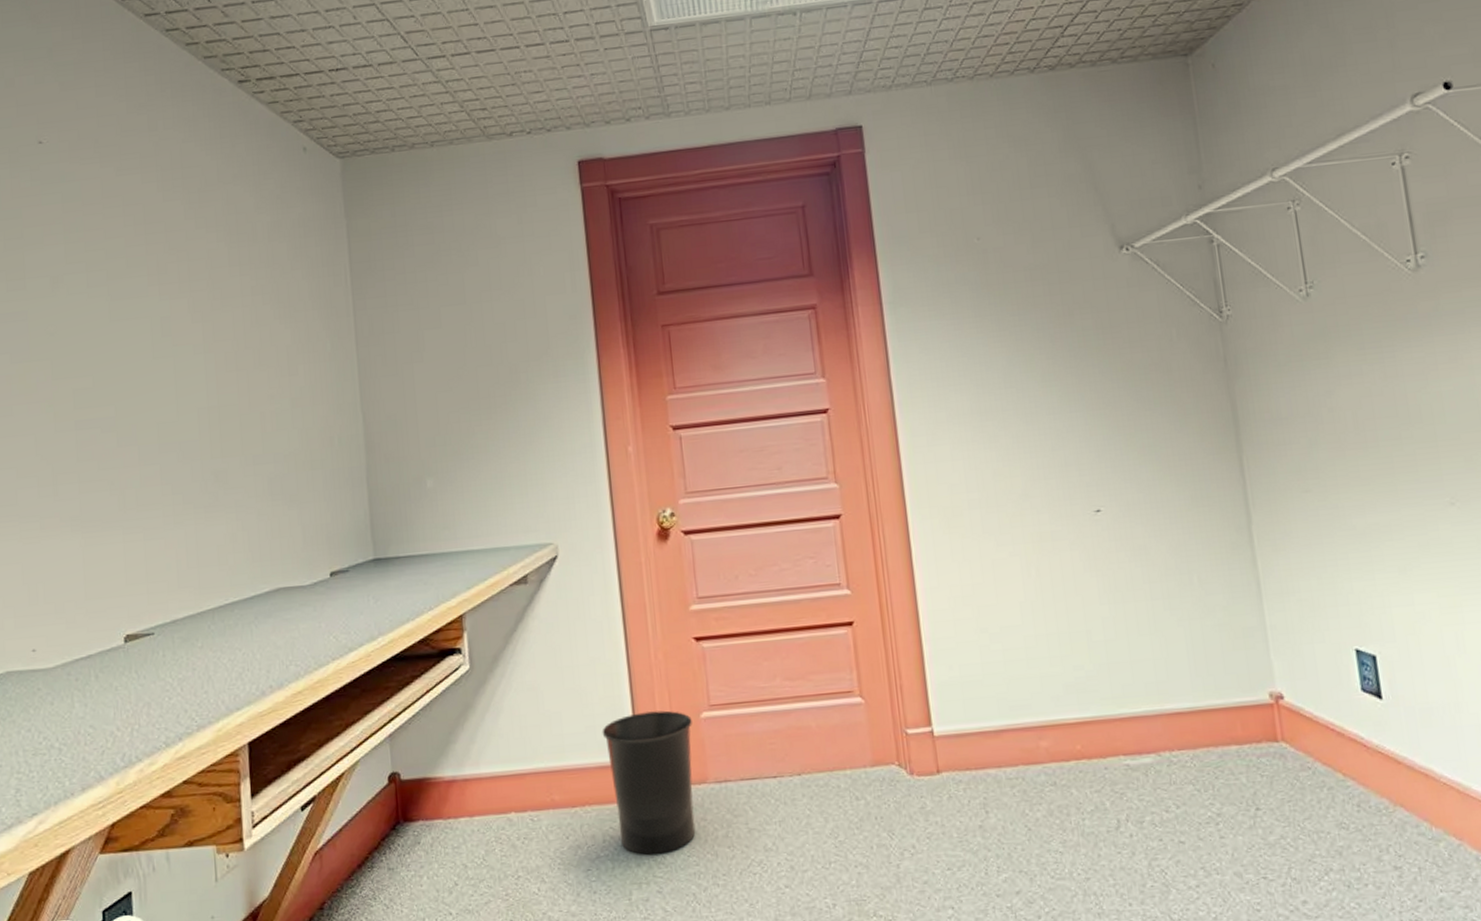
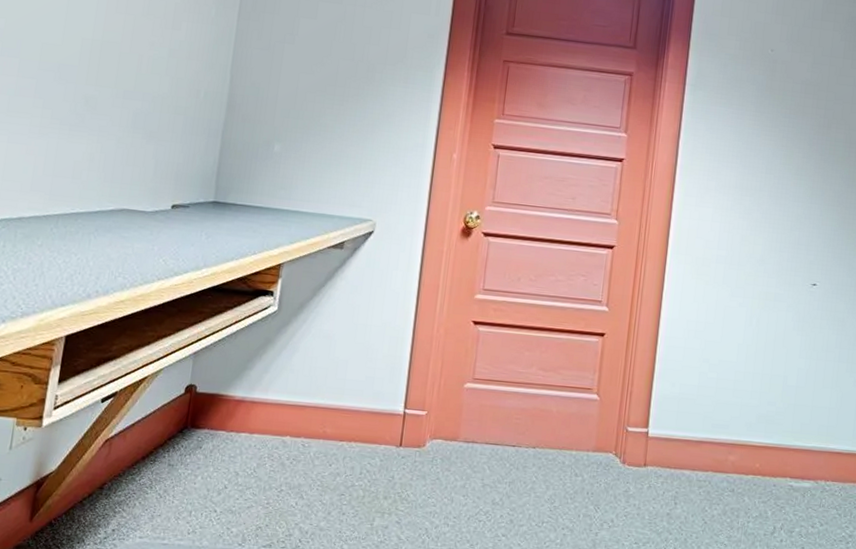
waste bin: present [602,710,696,855] -> none [374,373,456,492]

